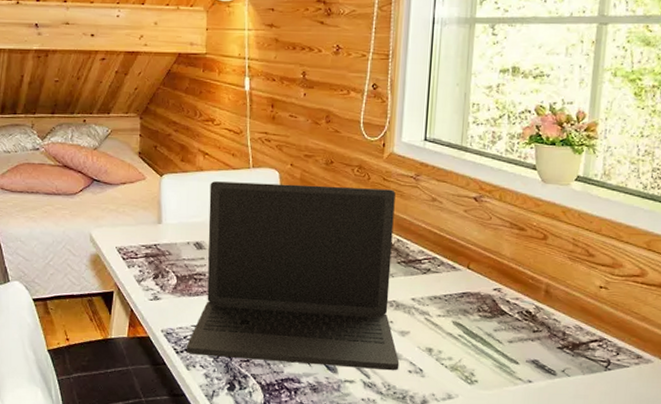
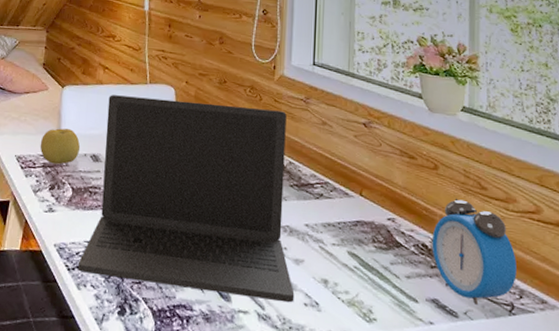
fruit: none [141,218,183,254] -> present [40,128,81,165]
alarm clock: none [535,266,617,363] -> present [432,198,516,304]

